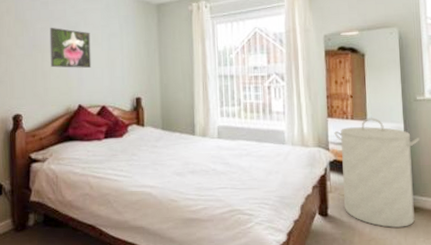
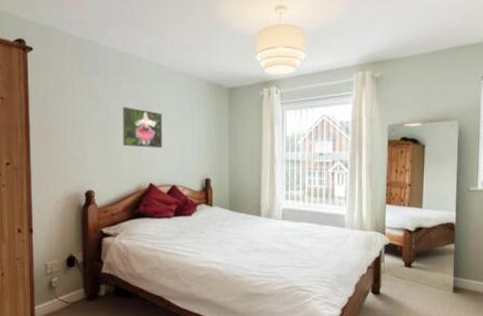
laundry hamper: present [334,118,420,228] -> none [391,205,470,306]

